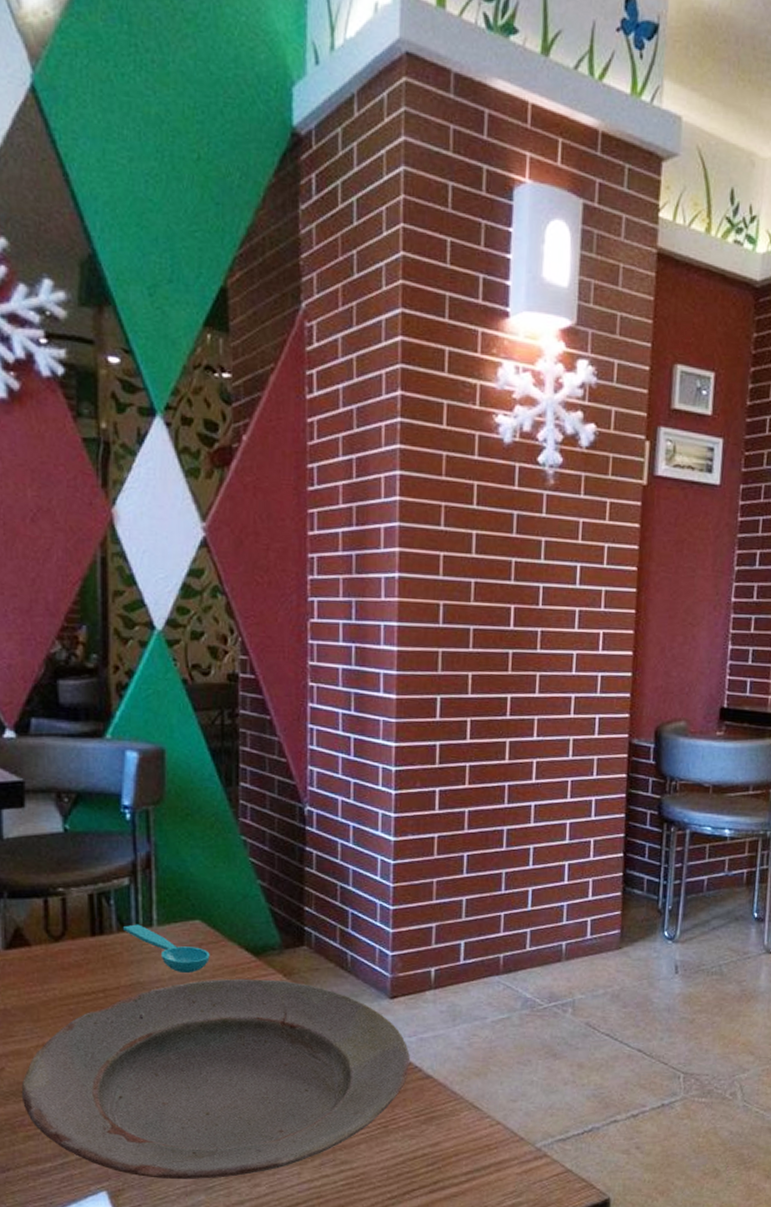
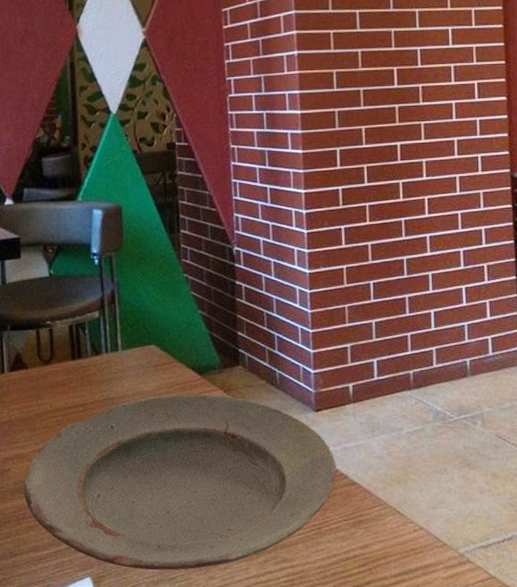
spoon: present [122,924,210,973] -> none [95,349,164,389]

